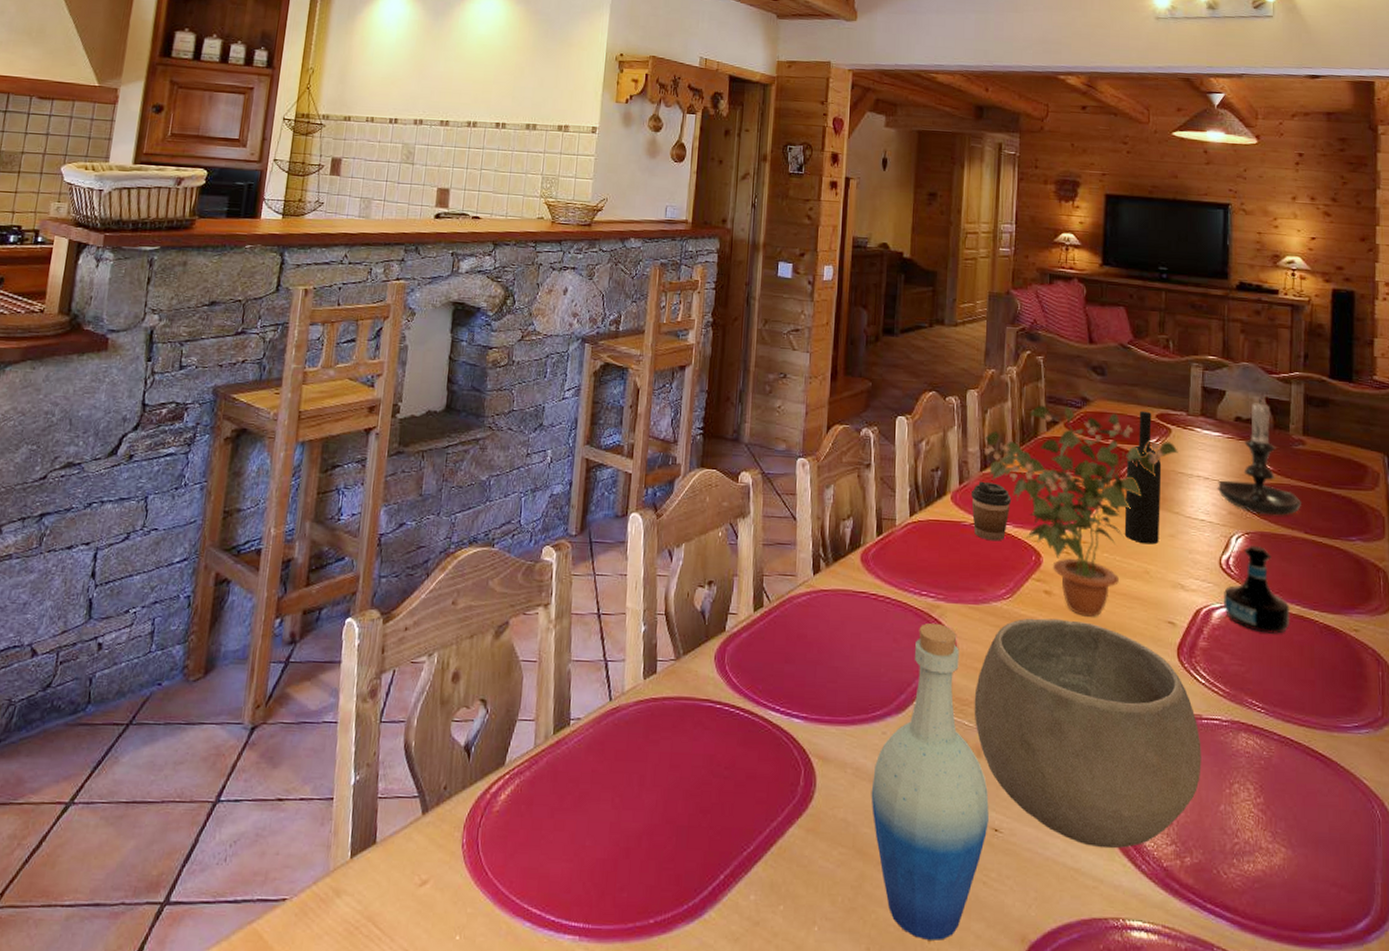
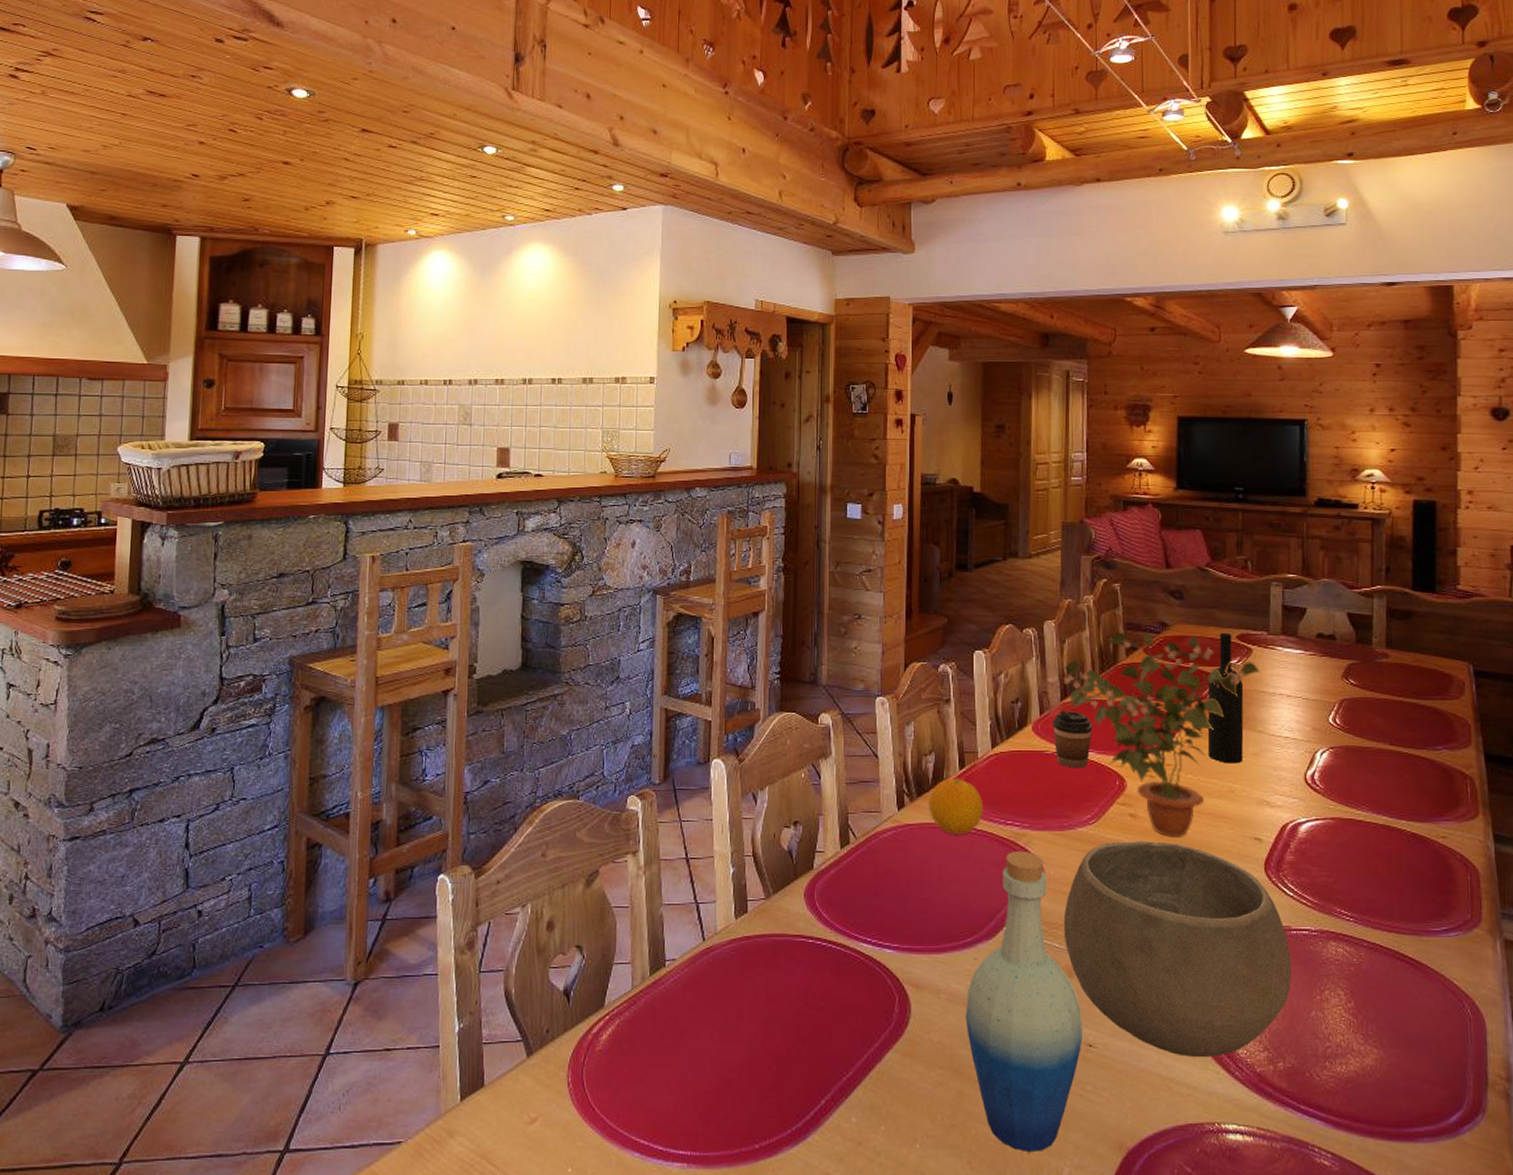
fruit: none [844,544,899,604] -> present [928,777,984,835]
candle holder: present [1217,396,1302,516] -> none [1300,612,1387,729]
tequila bottle: present [1224,545,1290,634] -> none [1310,759,1377,845]

